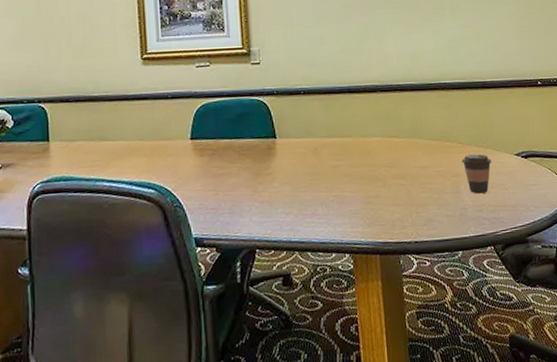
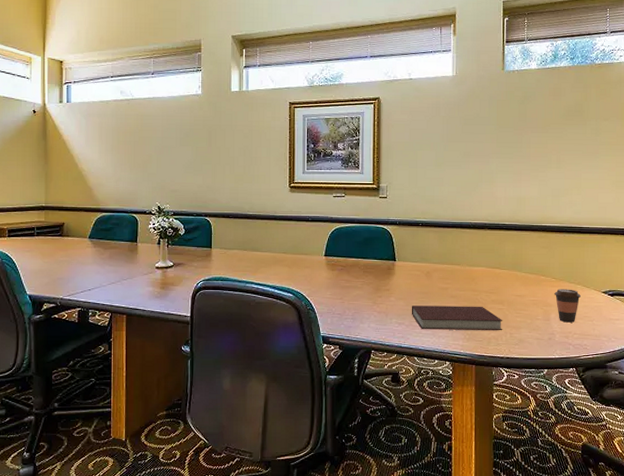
notebook: none [299,183,408,219] -> present [411,306,503,331]

